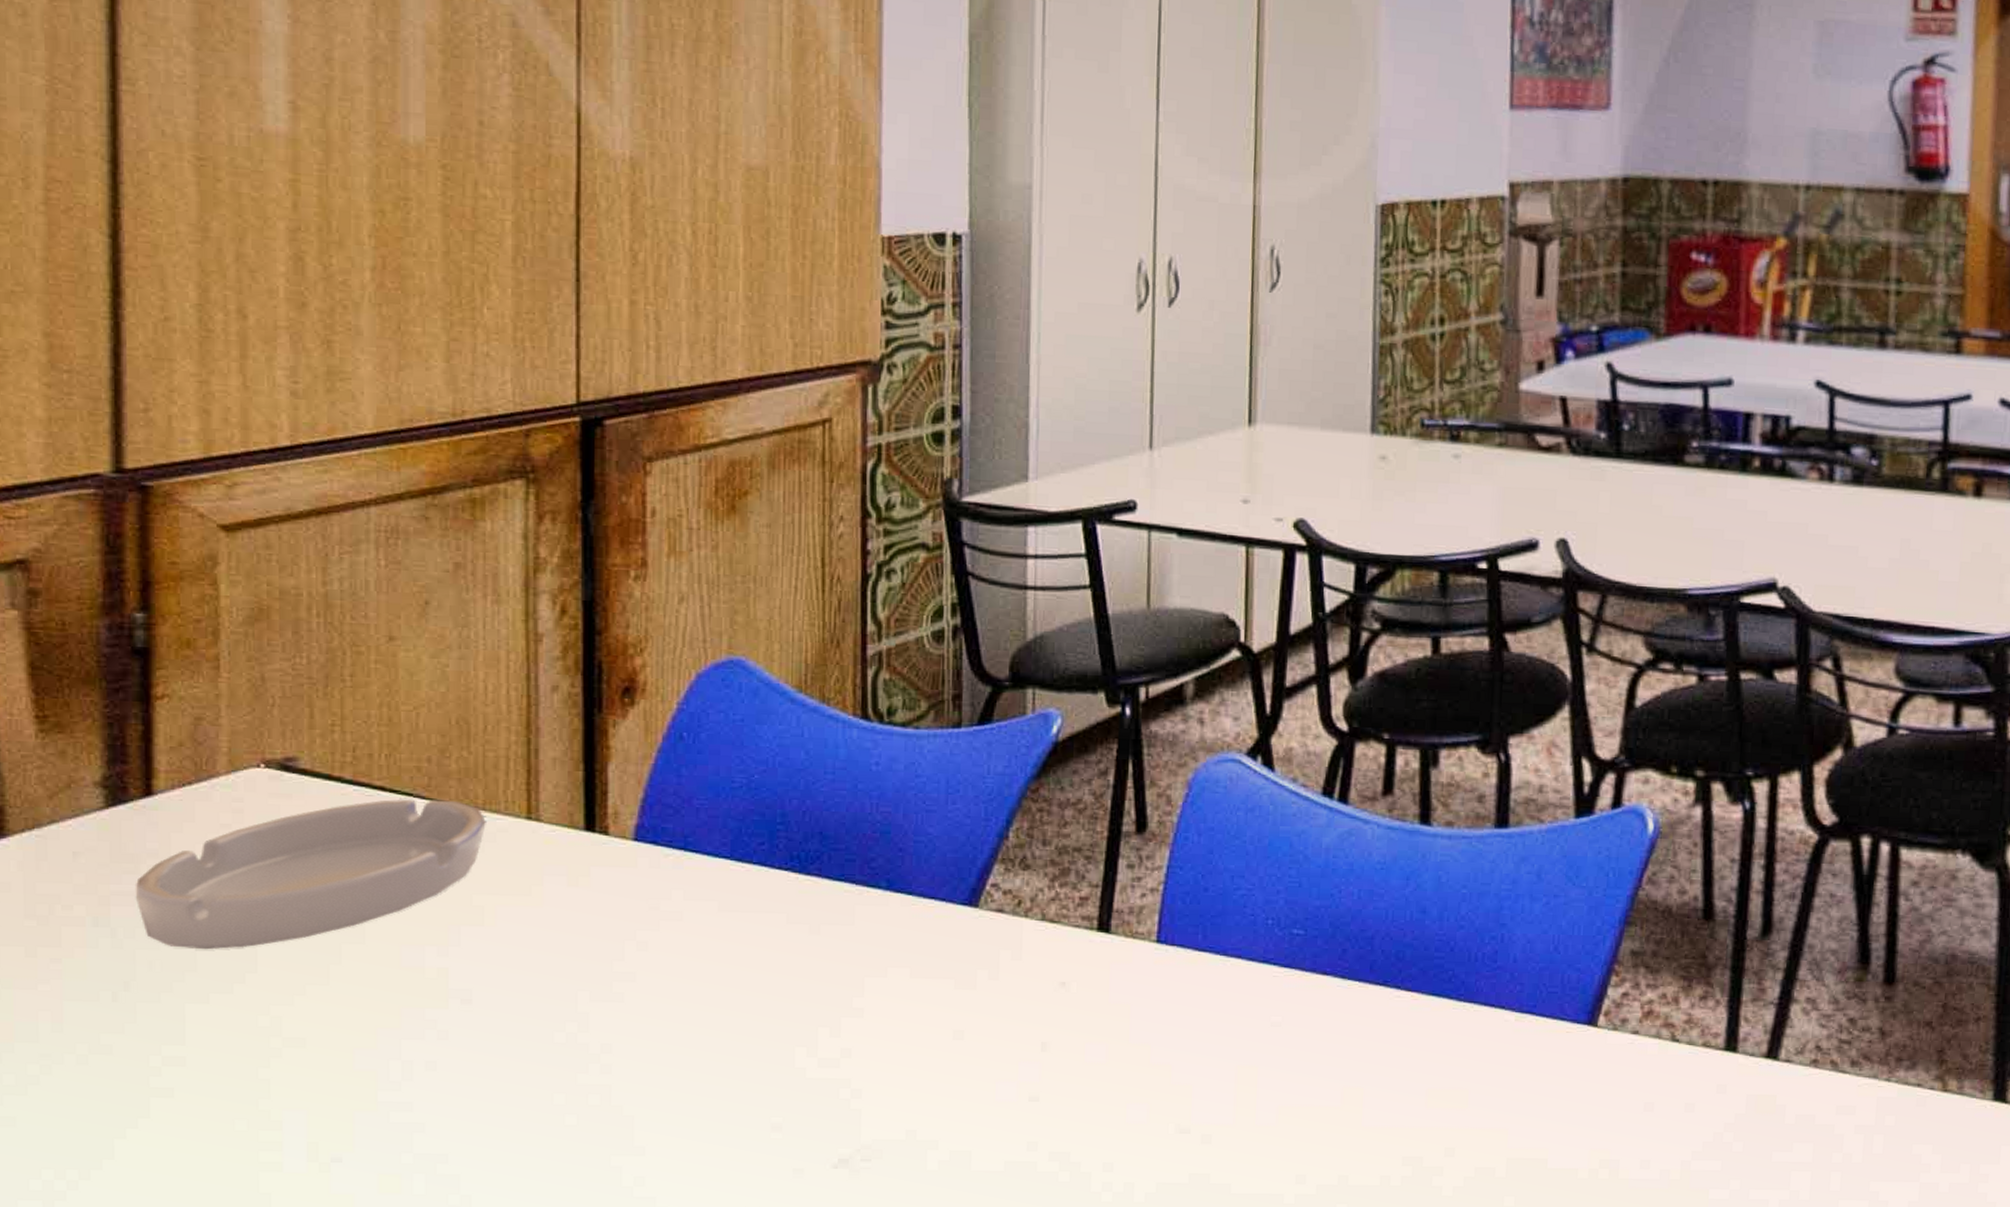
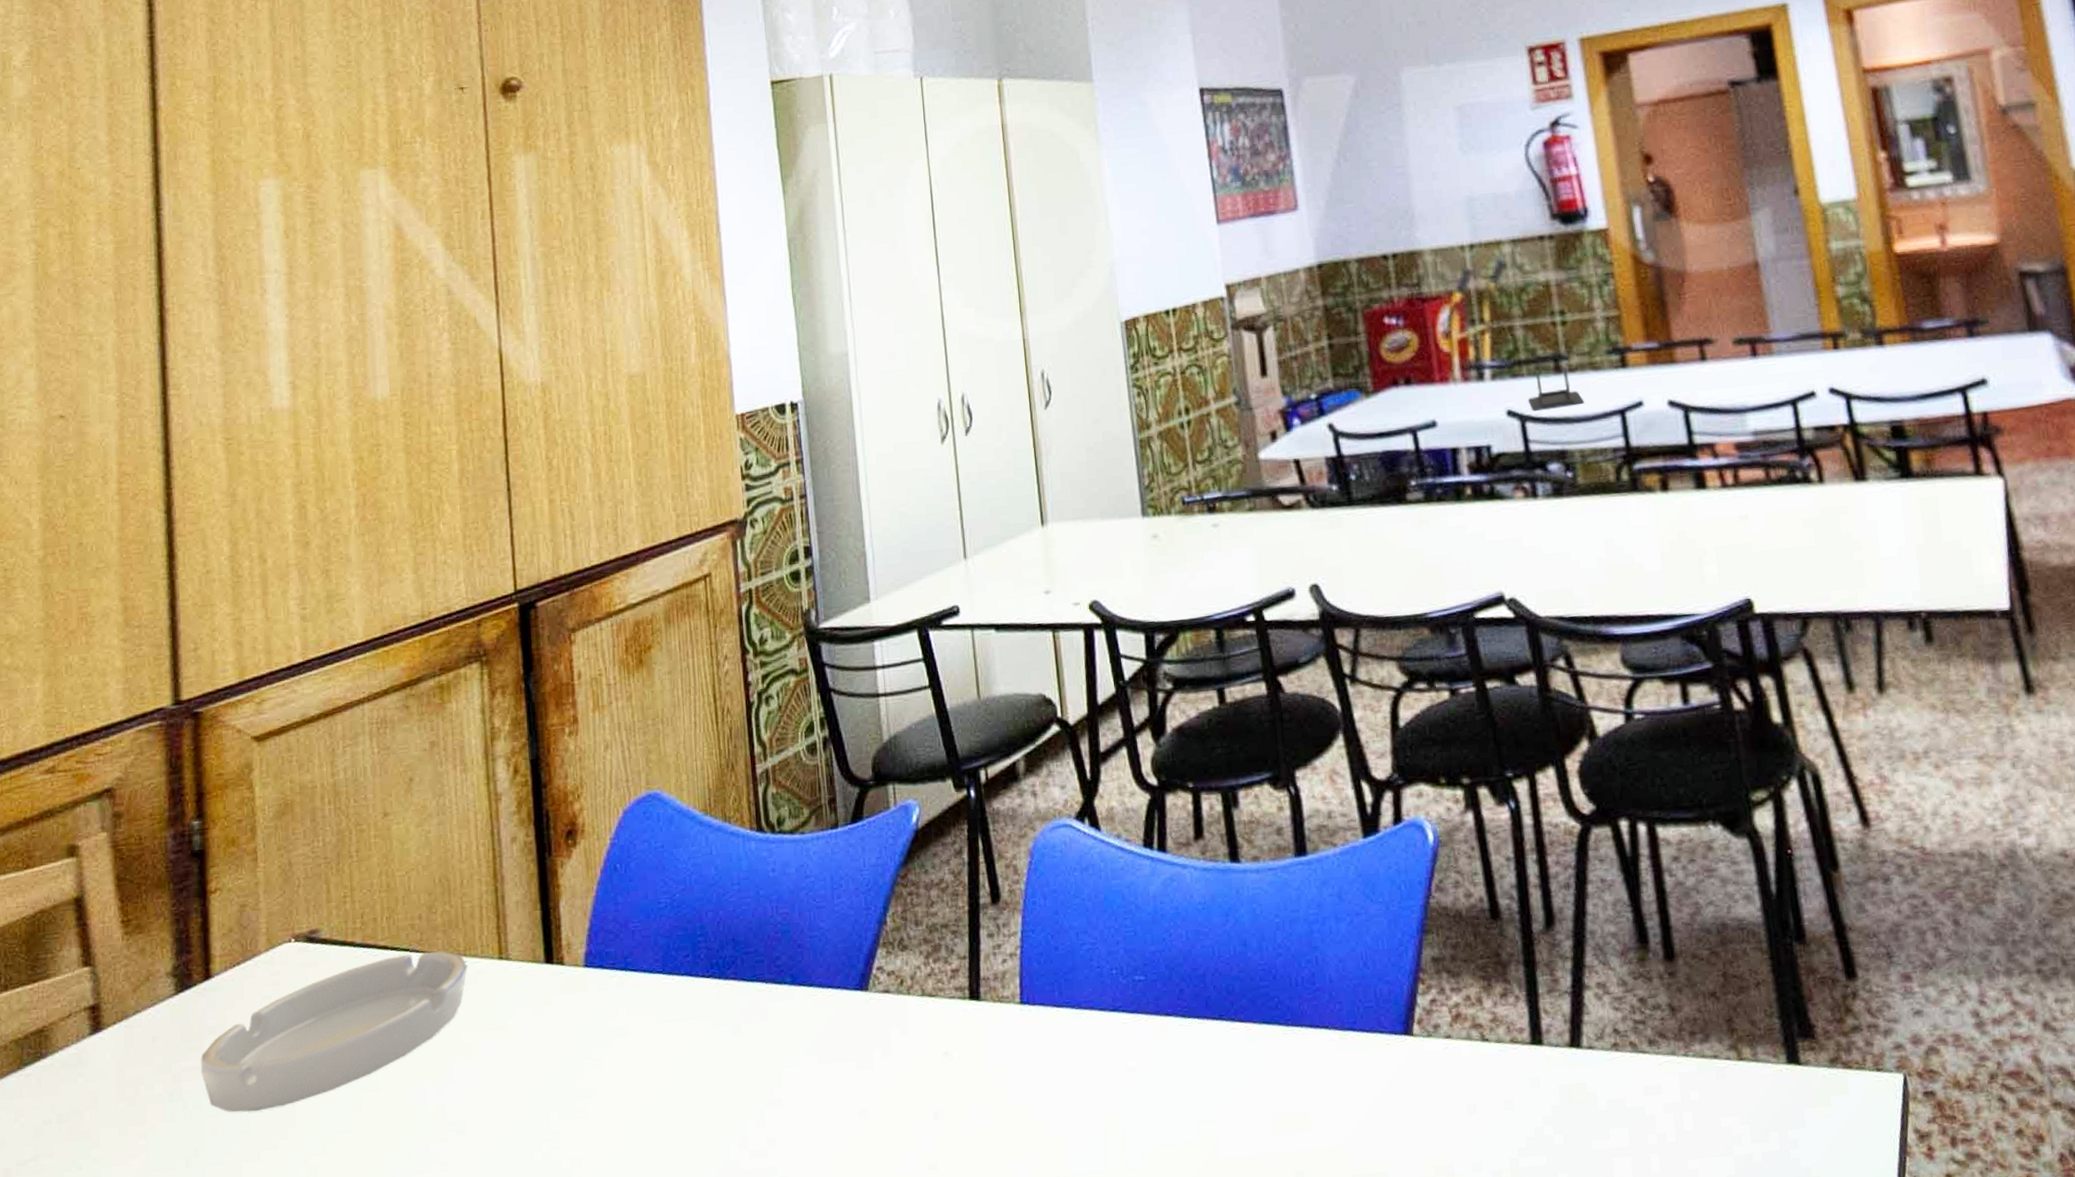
napkin holder: none [1842,341,1906,387] -> present [1528,366,1585,411]

